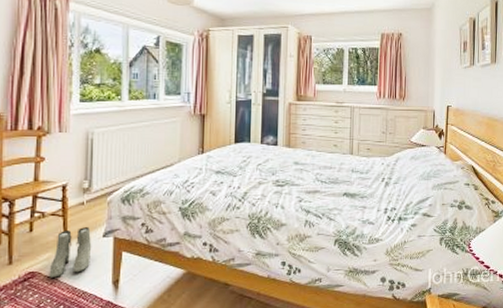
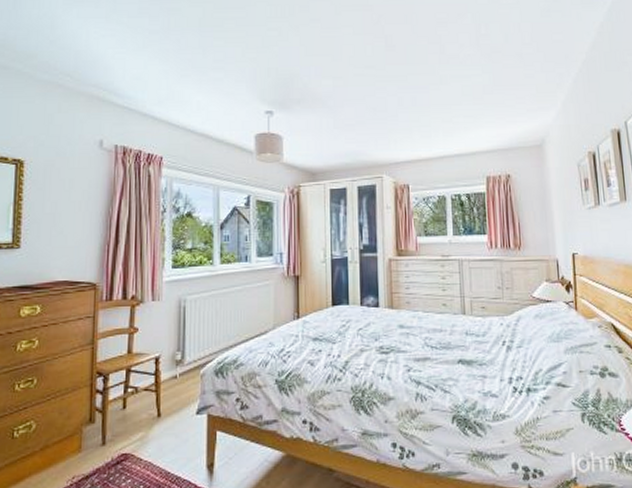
boots: present [49,227,92,278] -> none [141,403,185,461]

